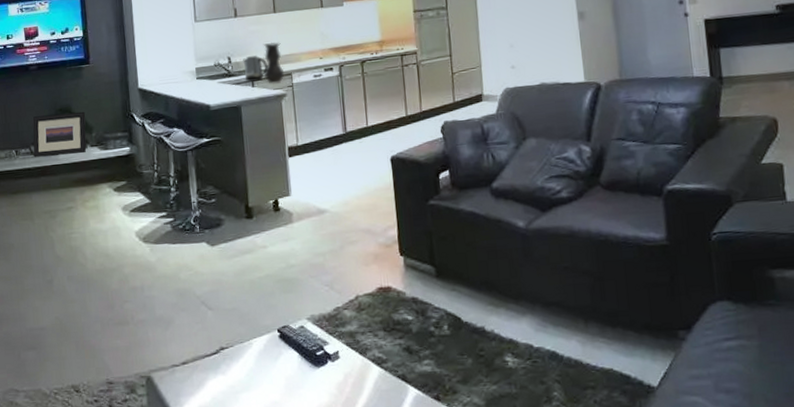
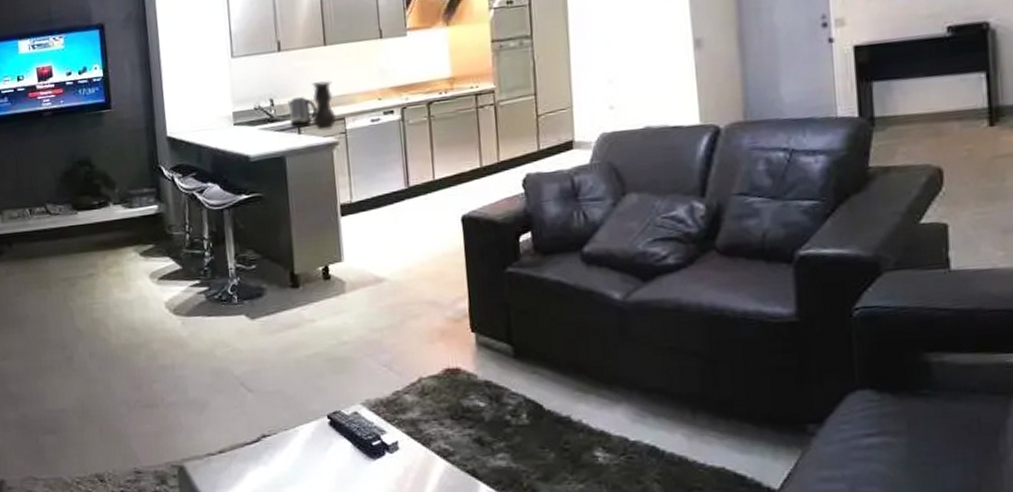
picture frame: present [32,111,87,158] -> none [48,164,109,217]

